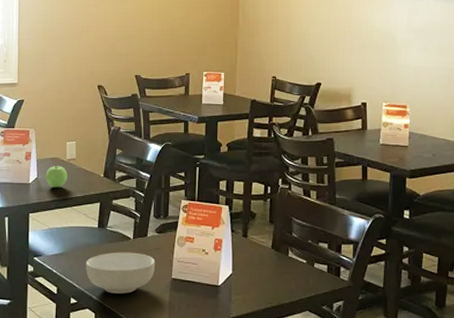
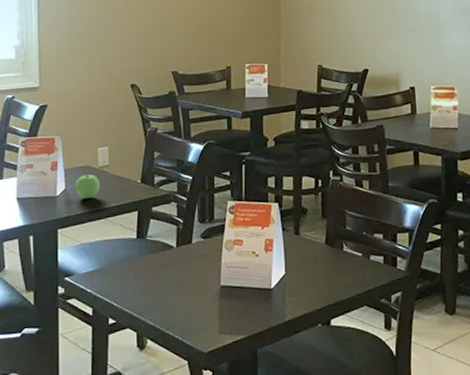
cereal bowl: present [86,252,156,294] -> none [125,261,202,309]

